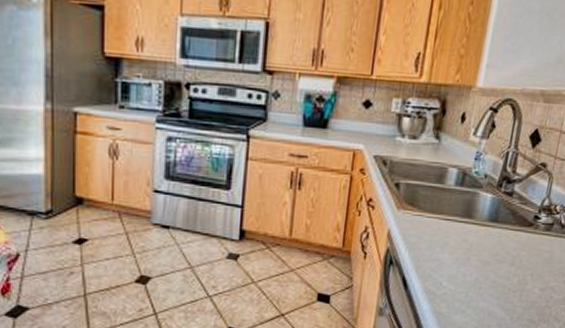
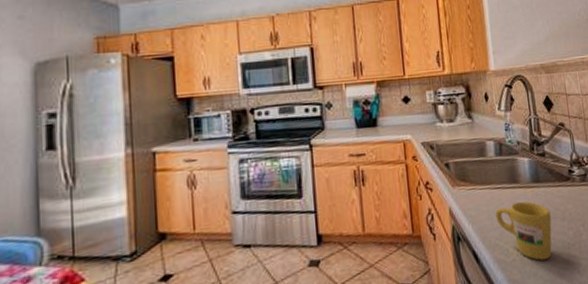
mug: none [436,237,499,300] -> present [495,201,552,261]

